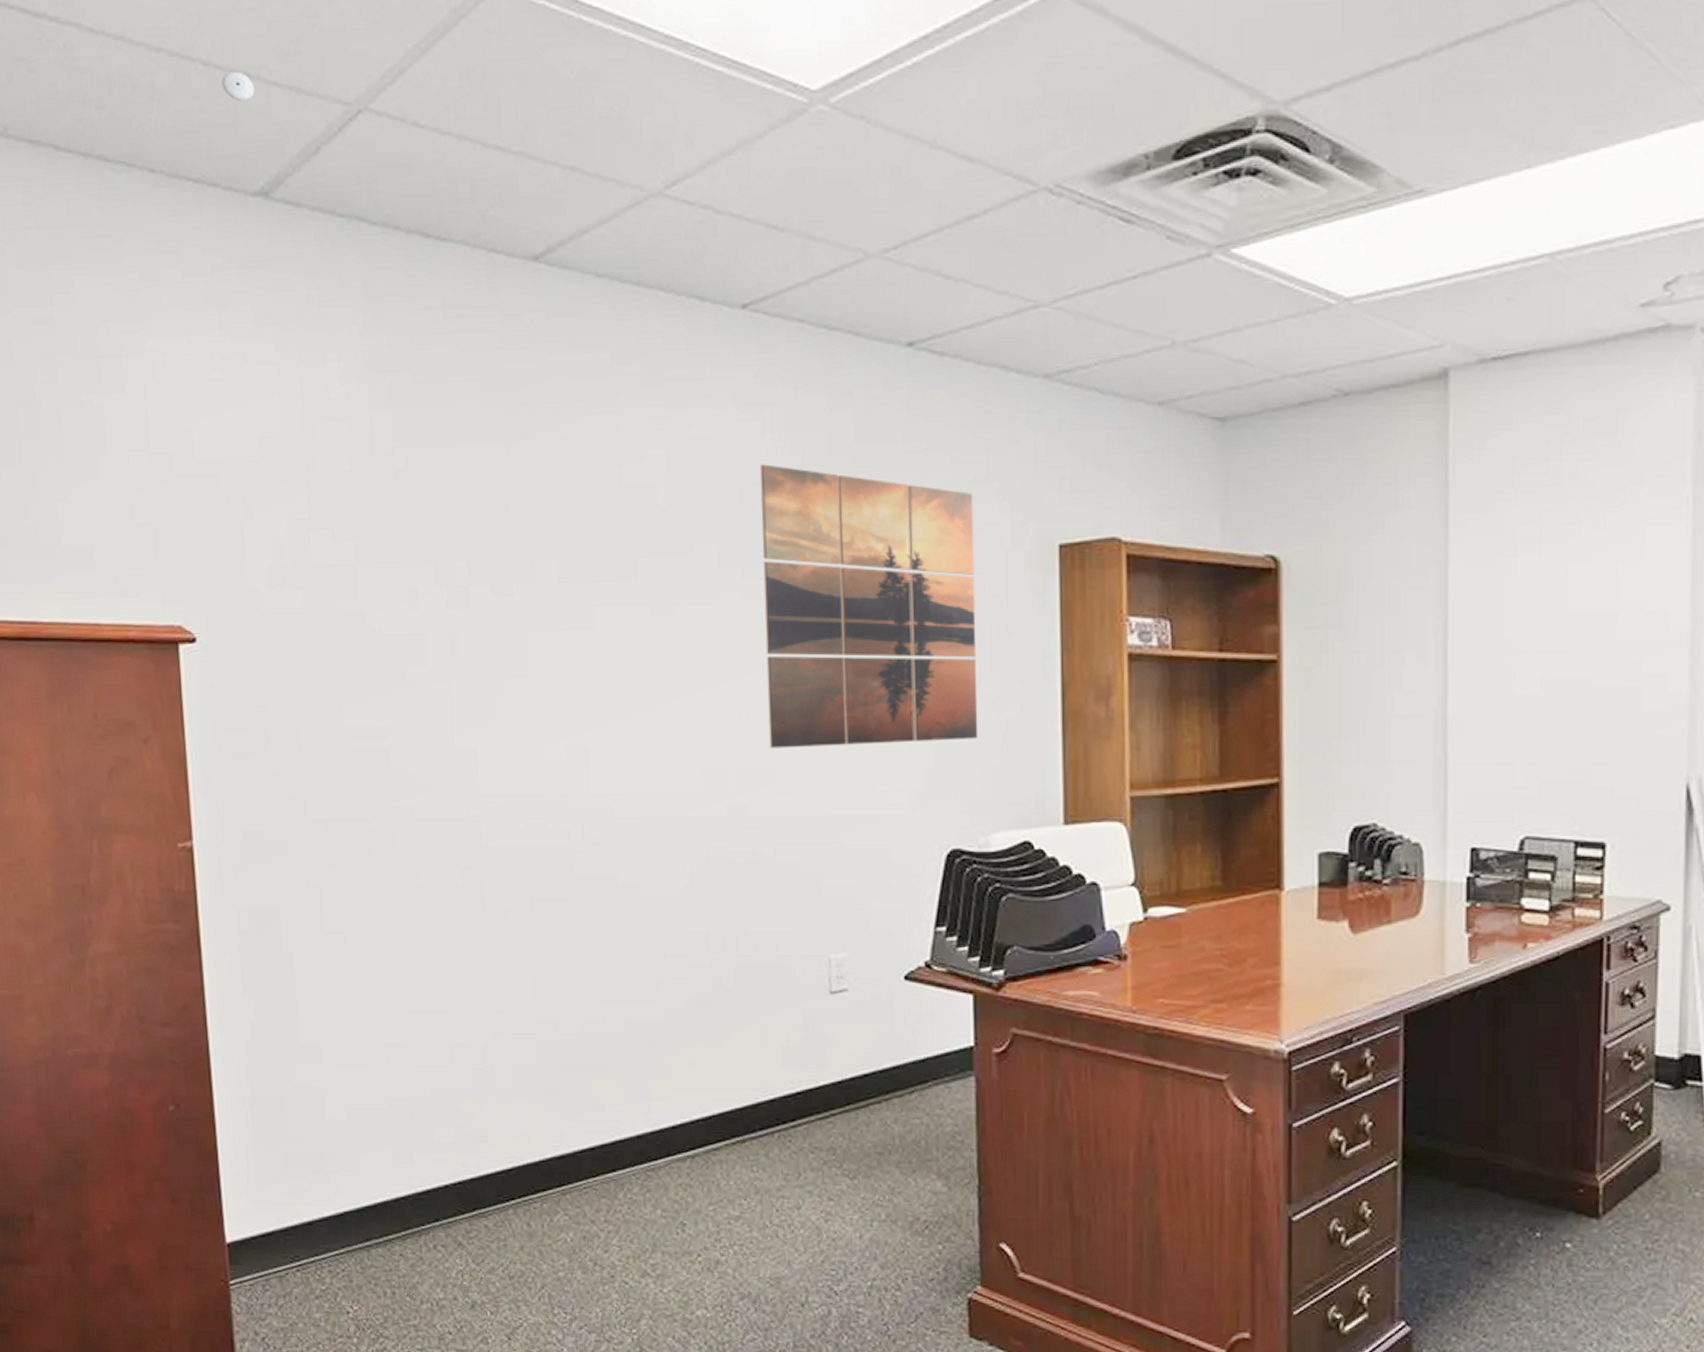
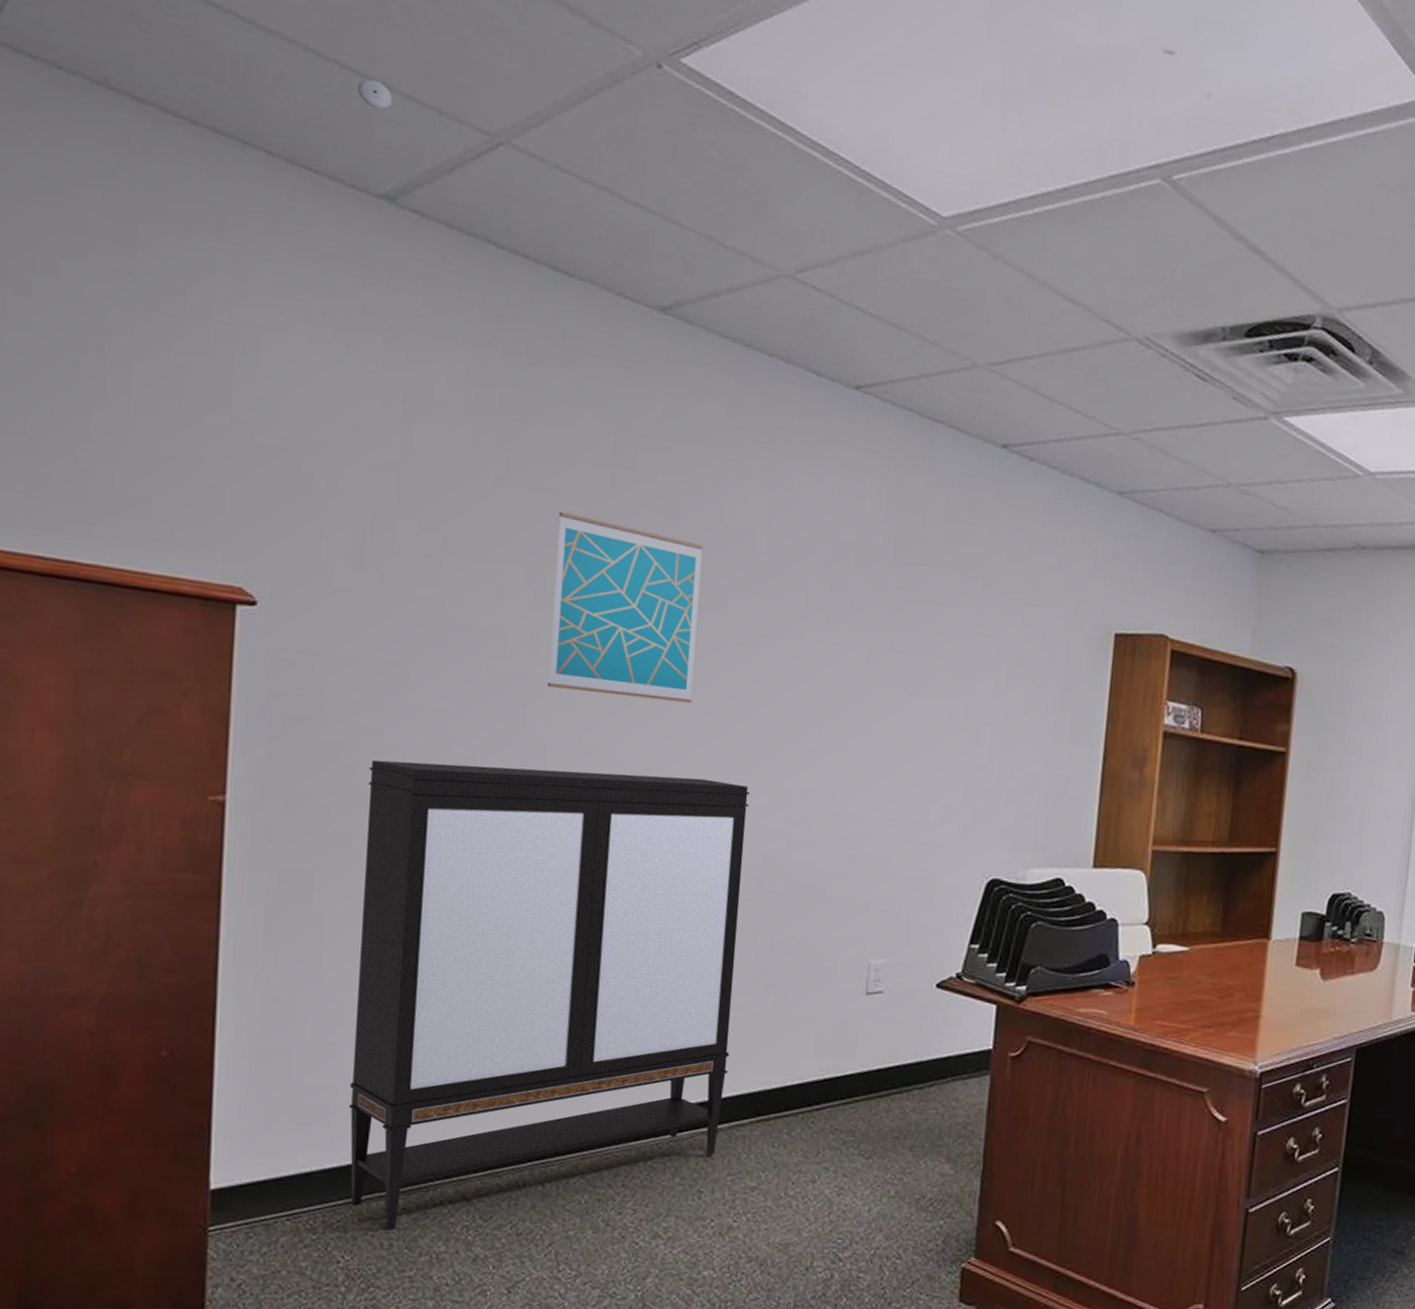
storage cabinet: none [315,770,696,1278] -> present [348,760,750,1231]
wall art: none [461,498,614,690] -> present [548,511,704,704]
wall art: present [759,464,978,749] -> none [835,526,1045,787]

